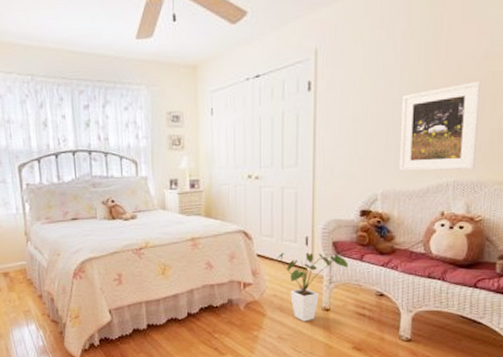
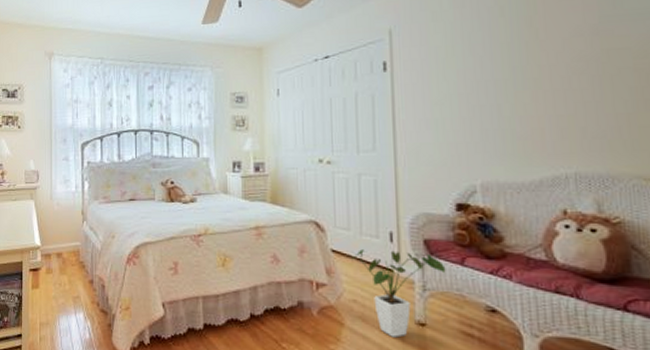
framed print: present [398,80,481,172] -> none [495,59,601,161]

